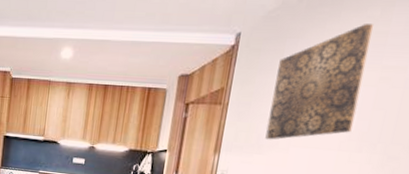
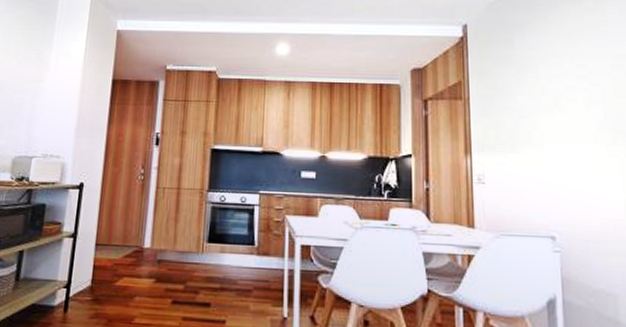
wall art: present [265,24,374,140] -> none [512,14,601,136]

